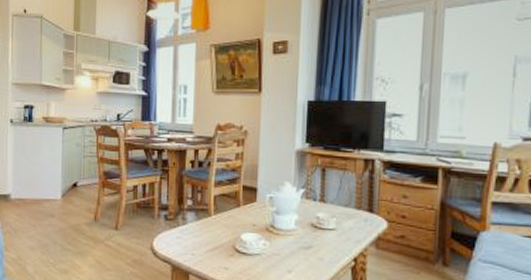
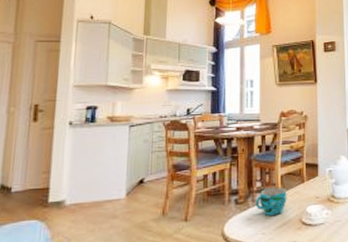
cup: none [185,207,220,238] -> present [255,187,287,216]

